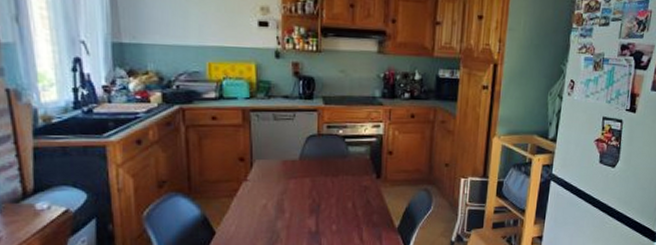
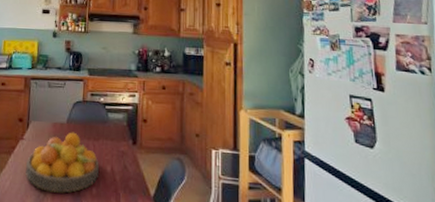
fruit bowl: none [253,169,340,233] -> present [25,132,100,193]

